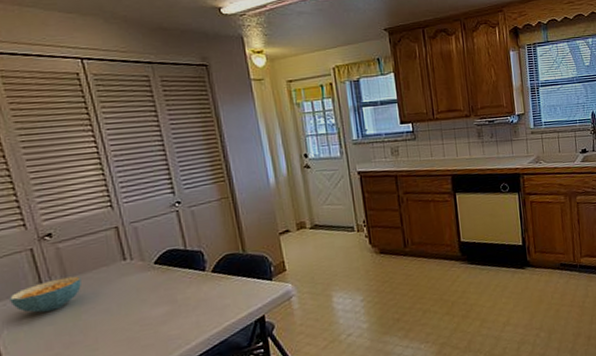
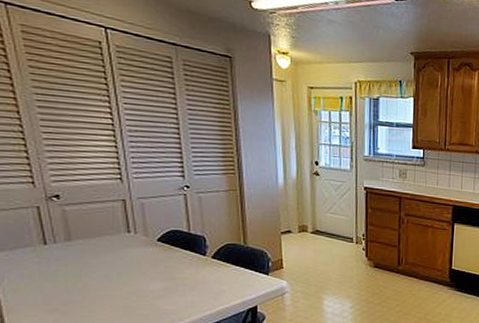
cereal bowl: present [10,276,81,313] -> none [13,239,84,269]

